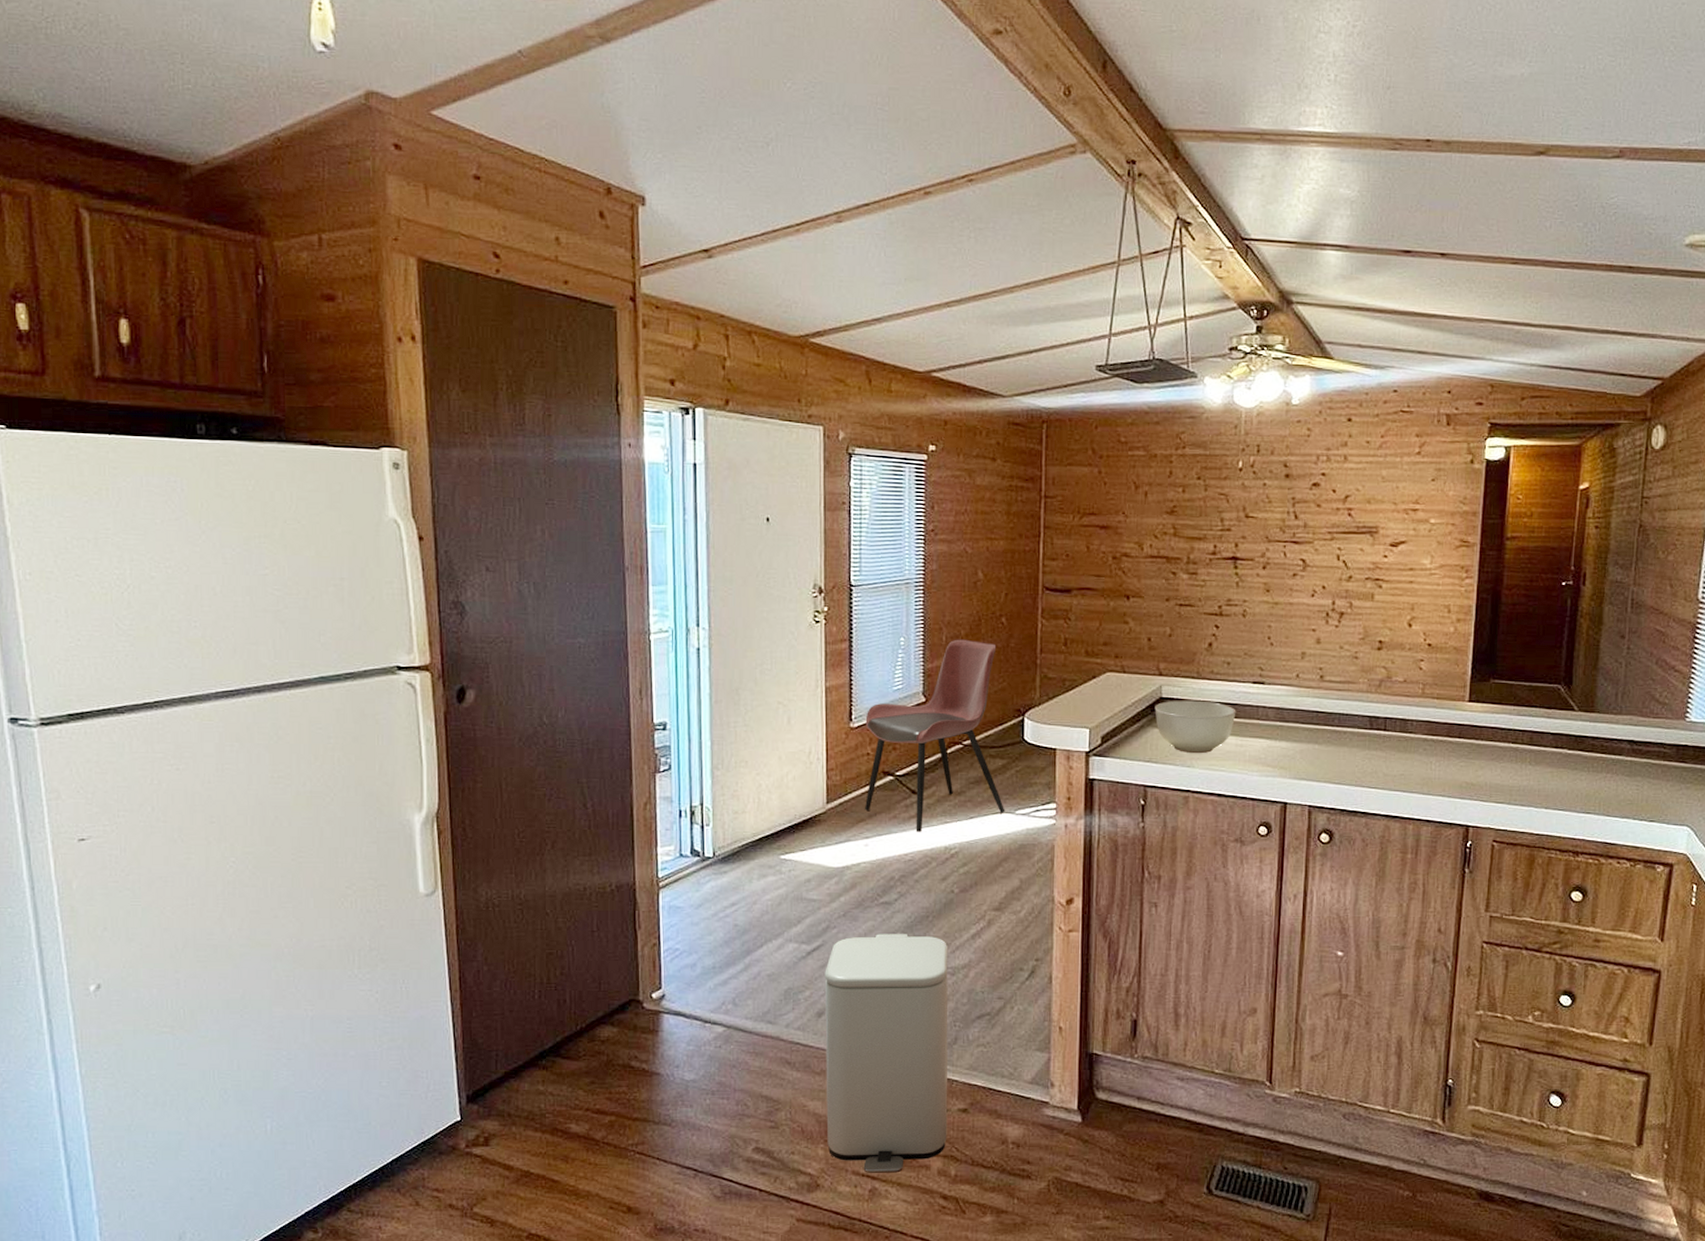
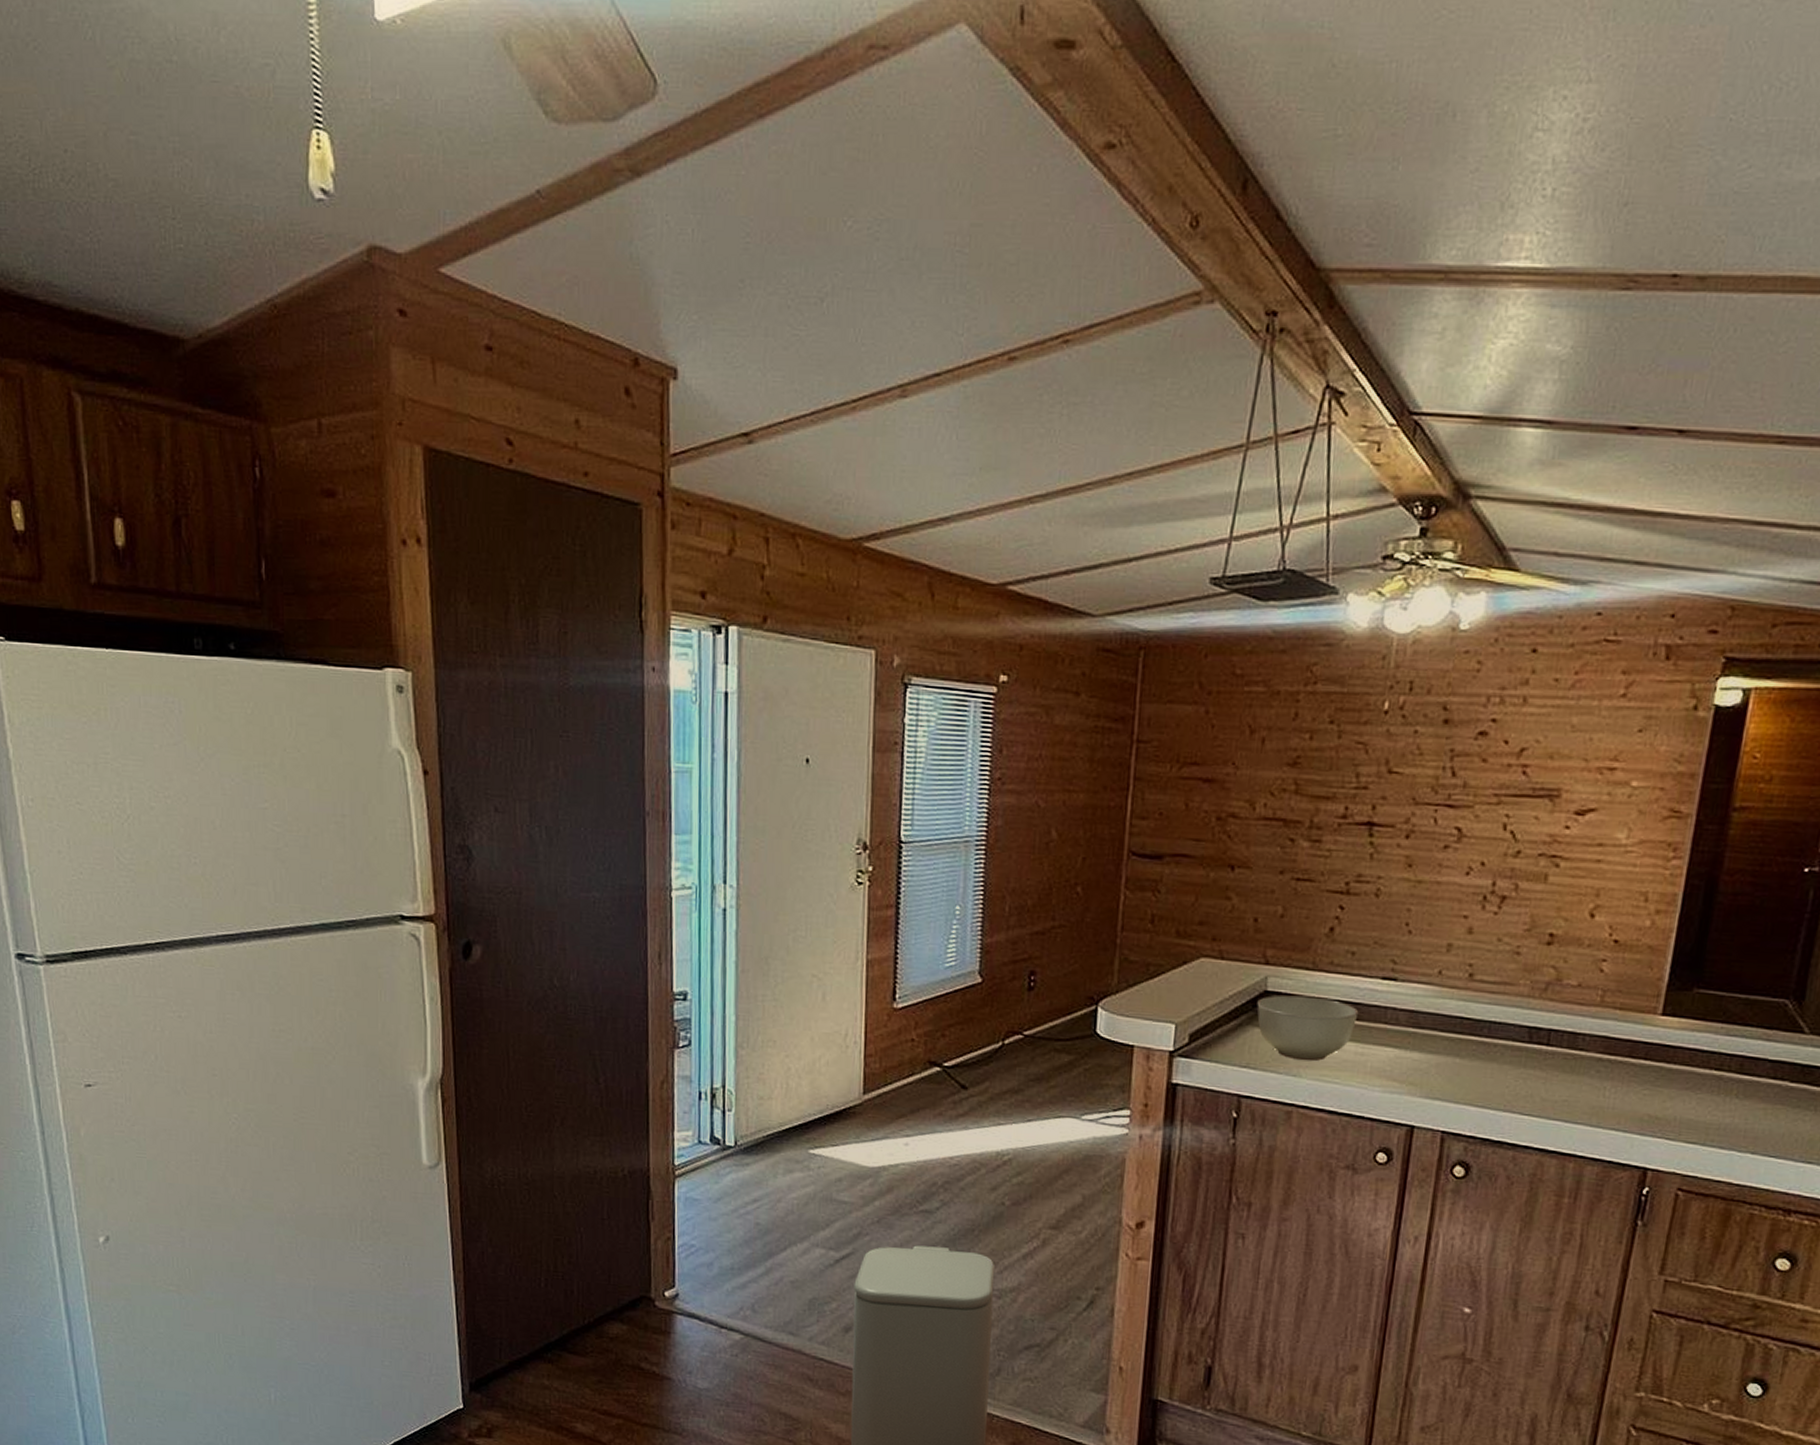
dining chair: present [864,639,1006,832] -> none [905,910,1070,1134]

